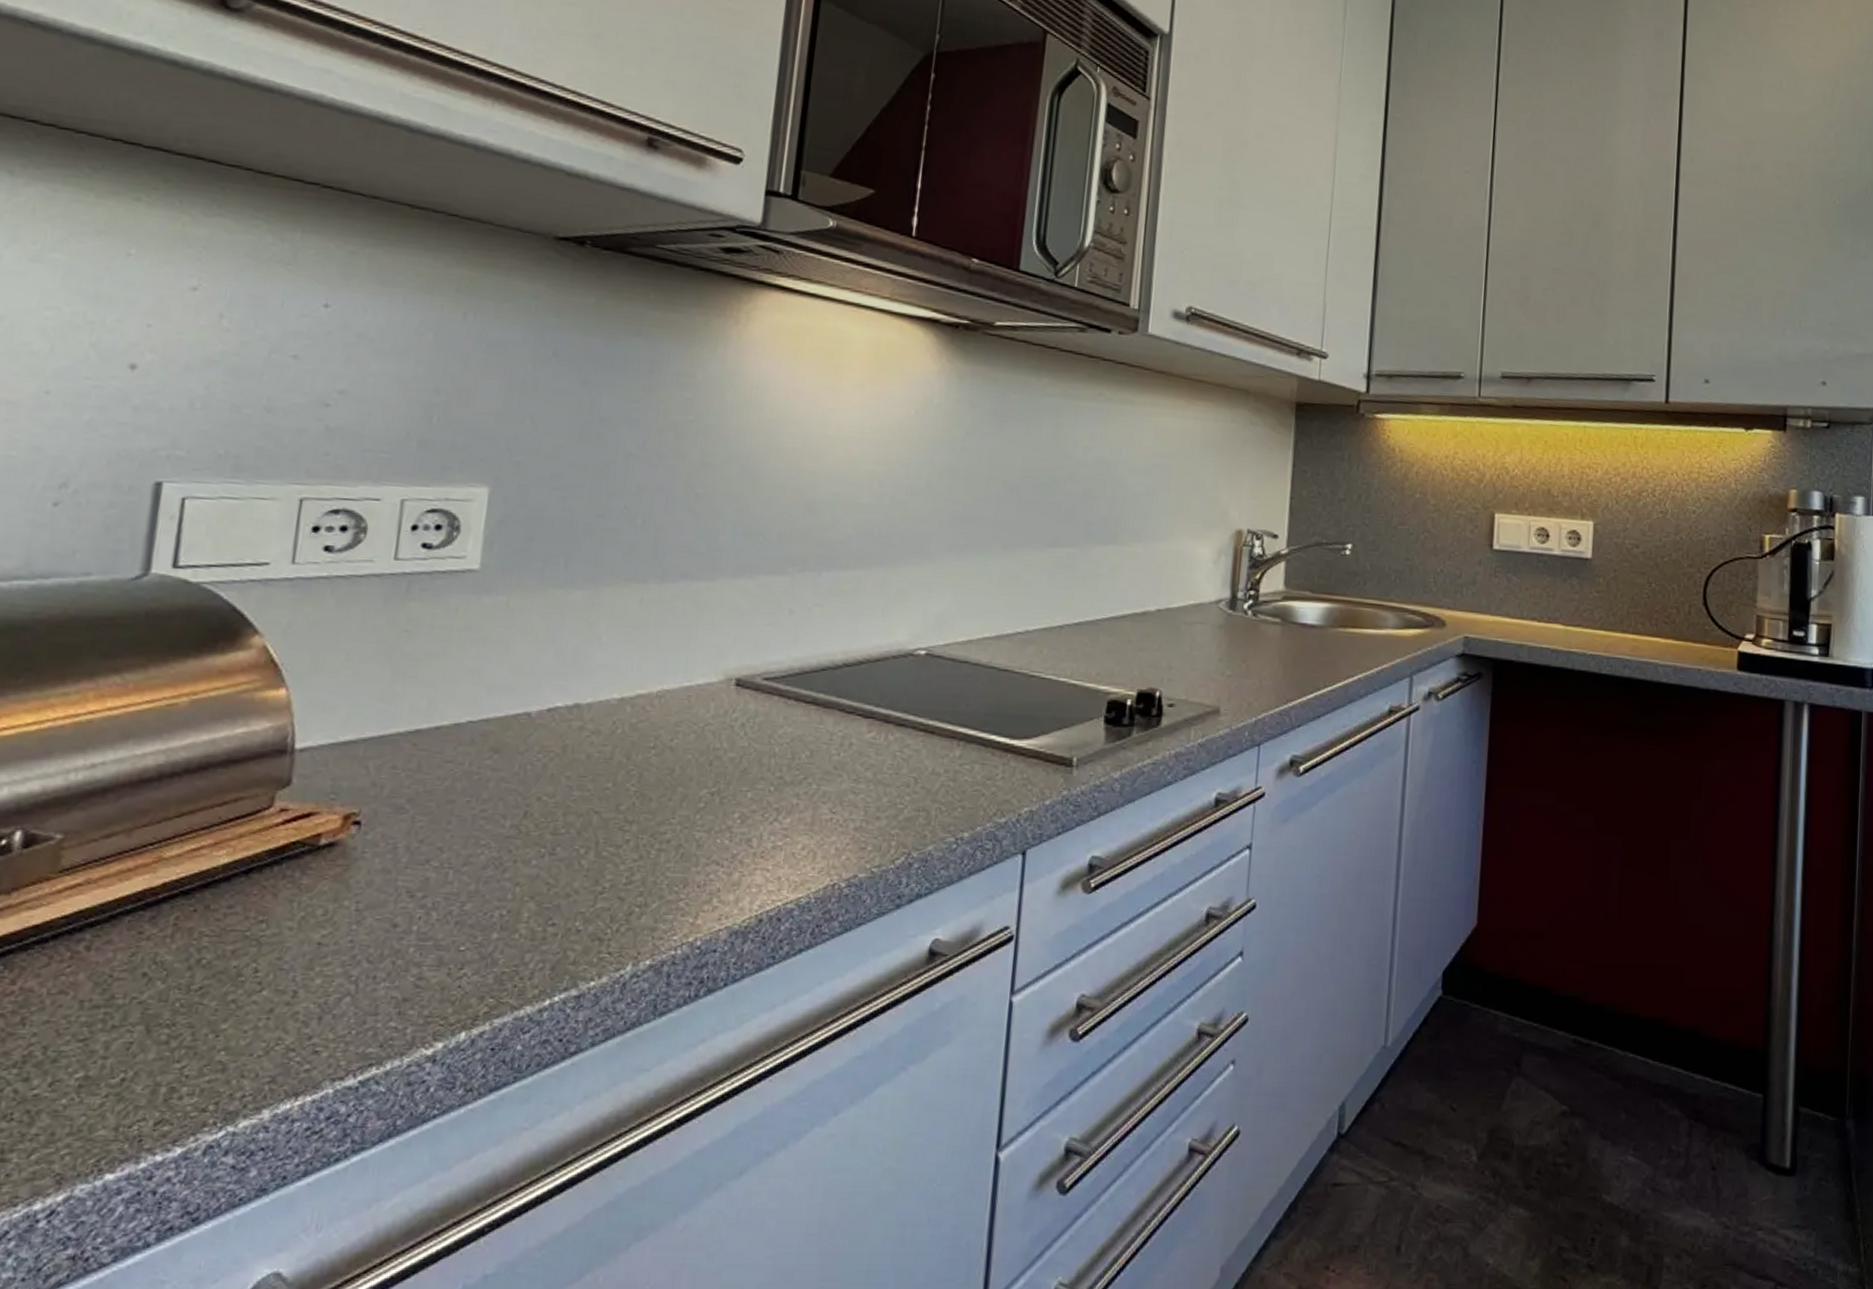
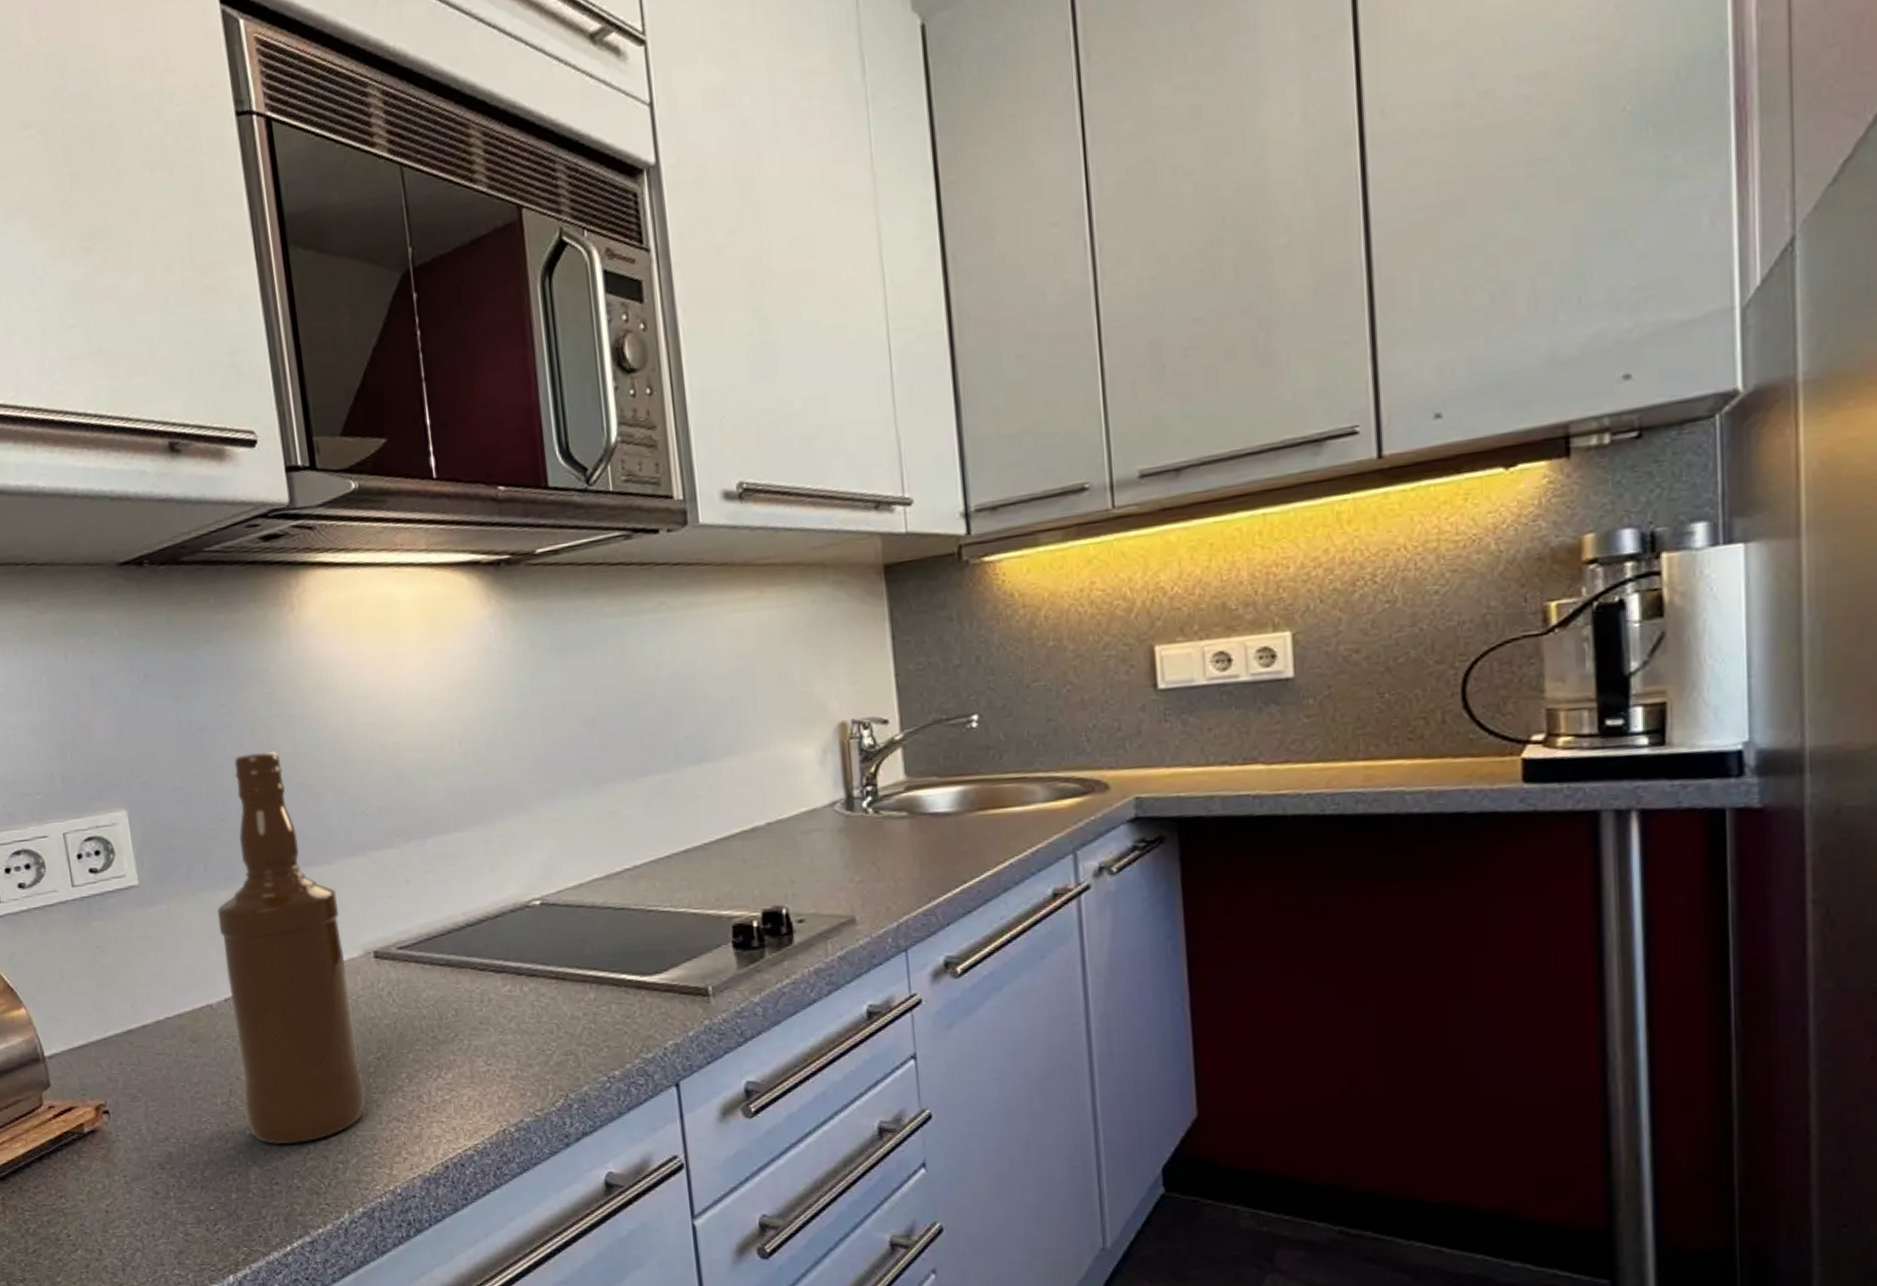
bottle: none [536,454,710,881] -> present [217,750,366,1145]

